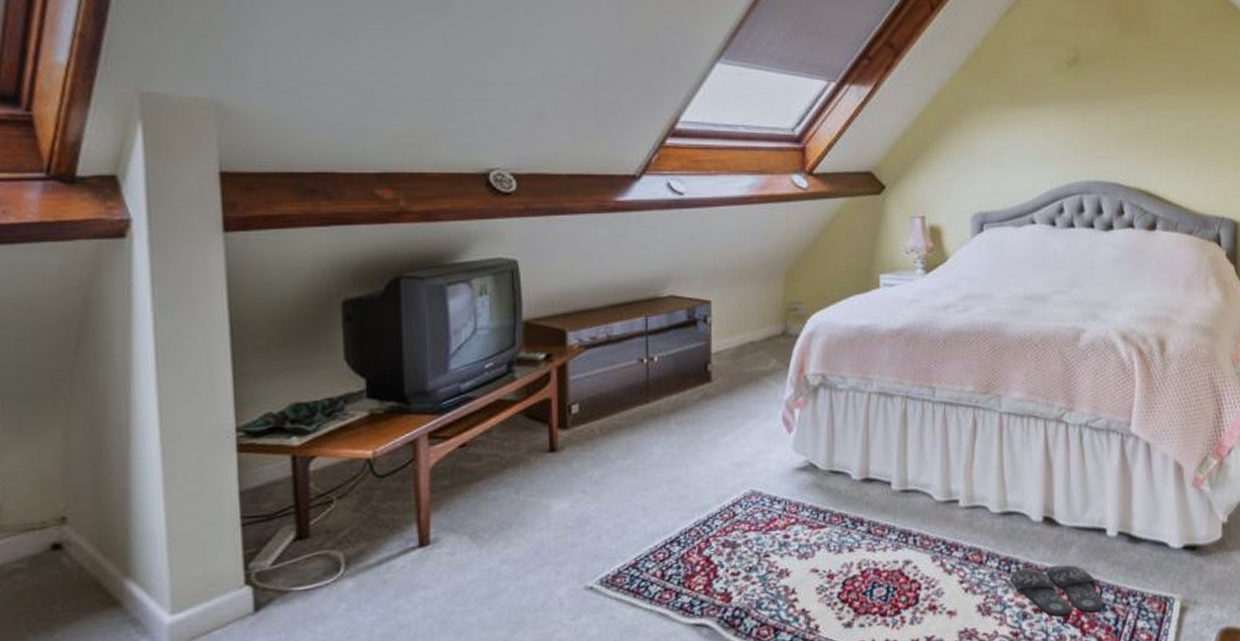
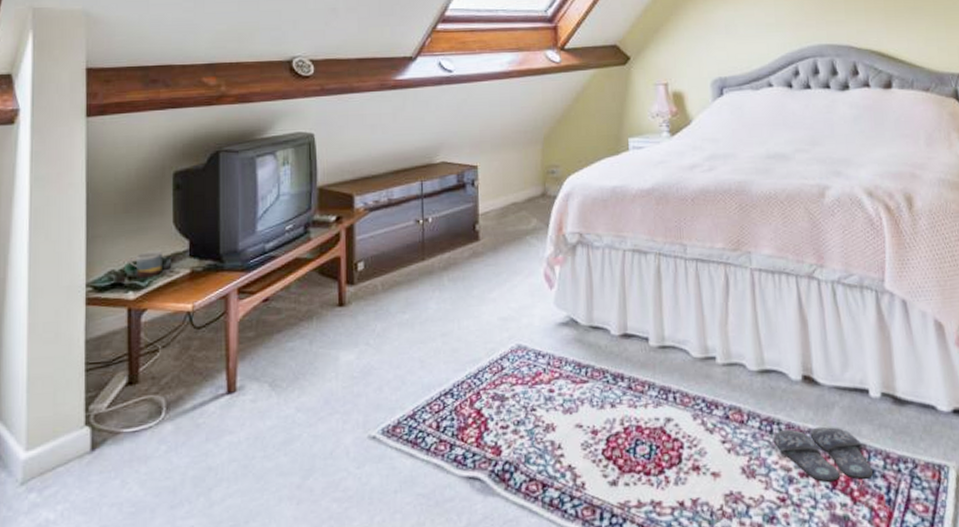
mug: none [289,390,333,422] -> present [128,250,162,279]

